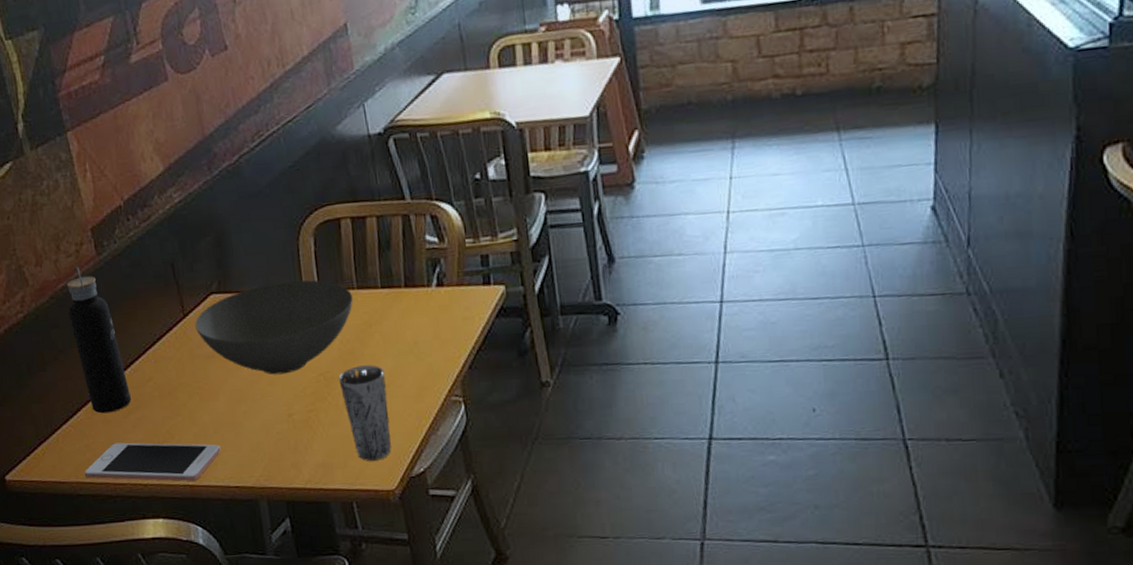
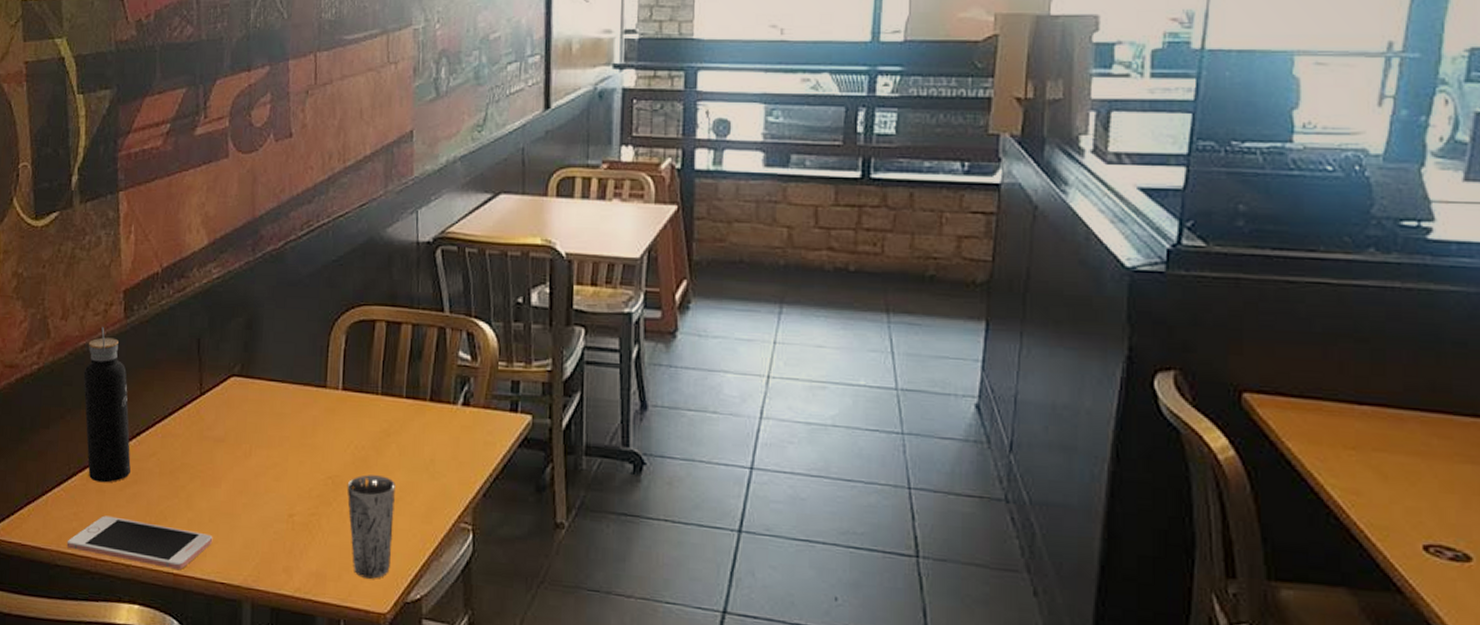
bowl: present [195,280,353,375] -> none [210,375,375,472]

